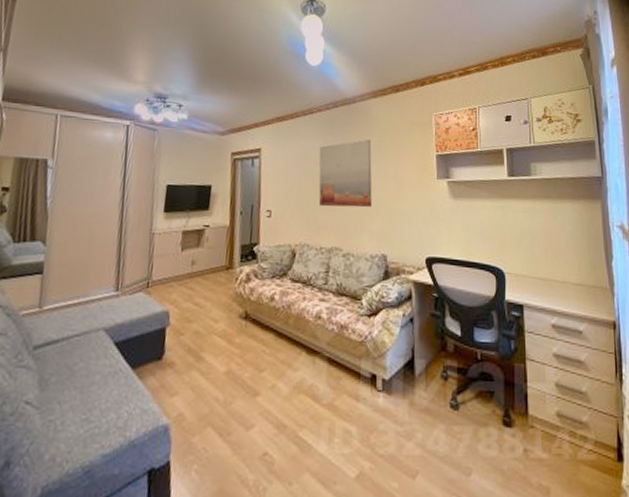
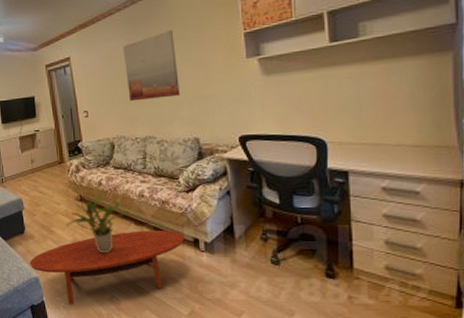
coffee table: none [160,361,361,467] -> present [29,230,184,305]
potted plant: none [220,312,303,391] -> present [66,194,130,253]

